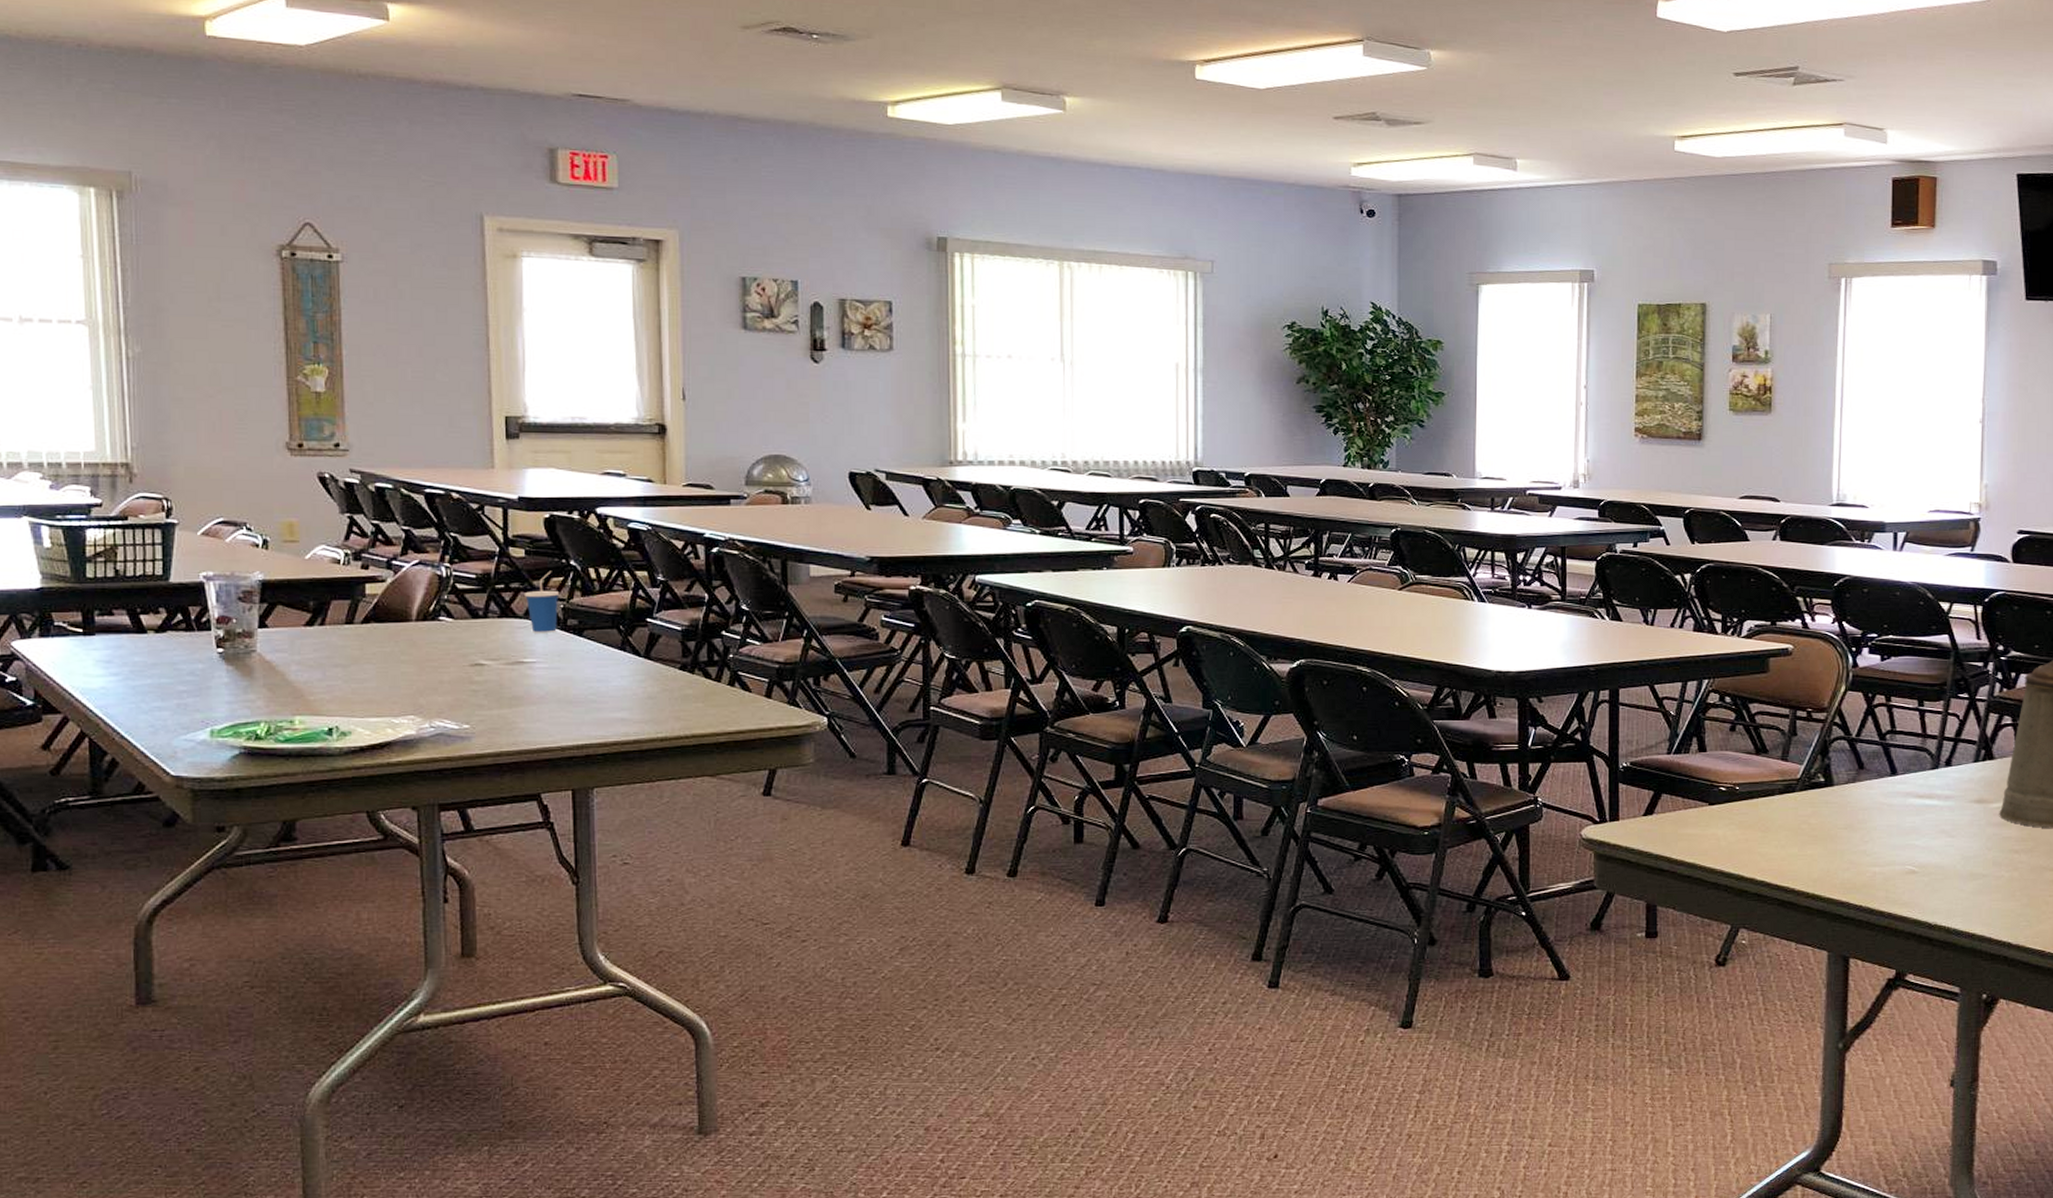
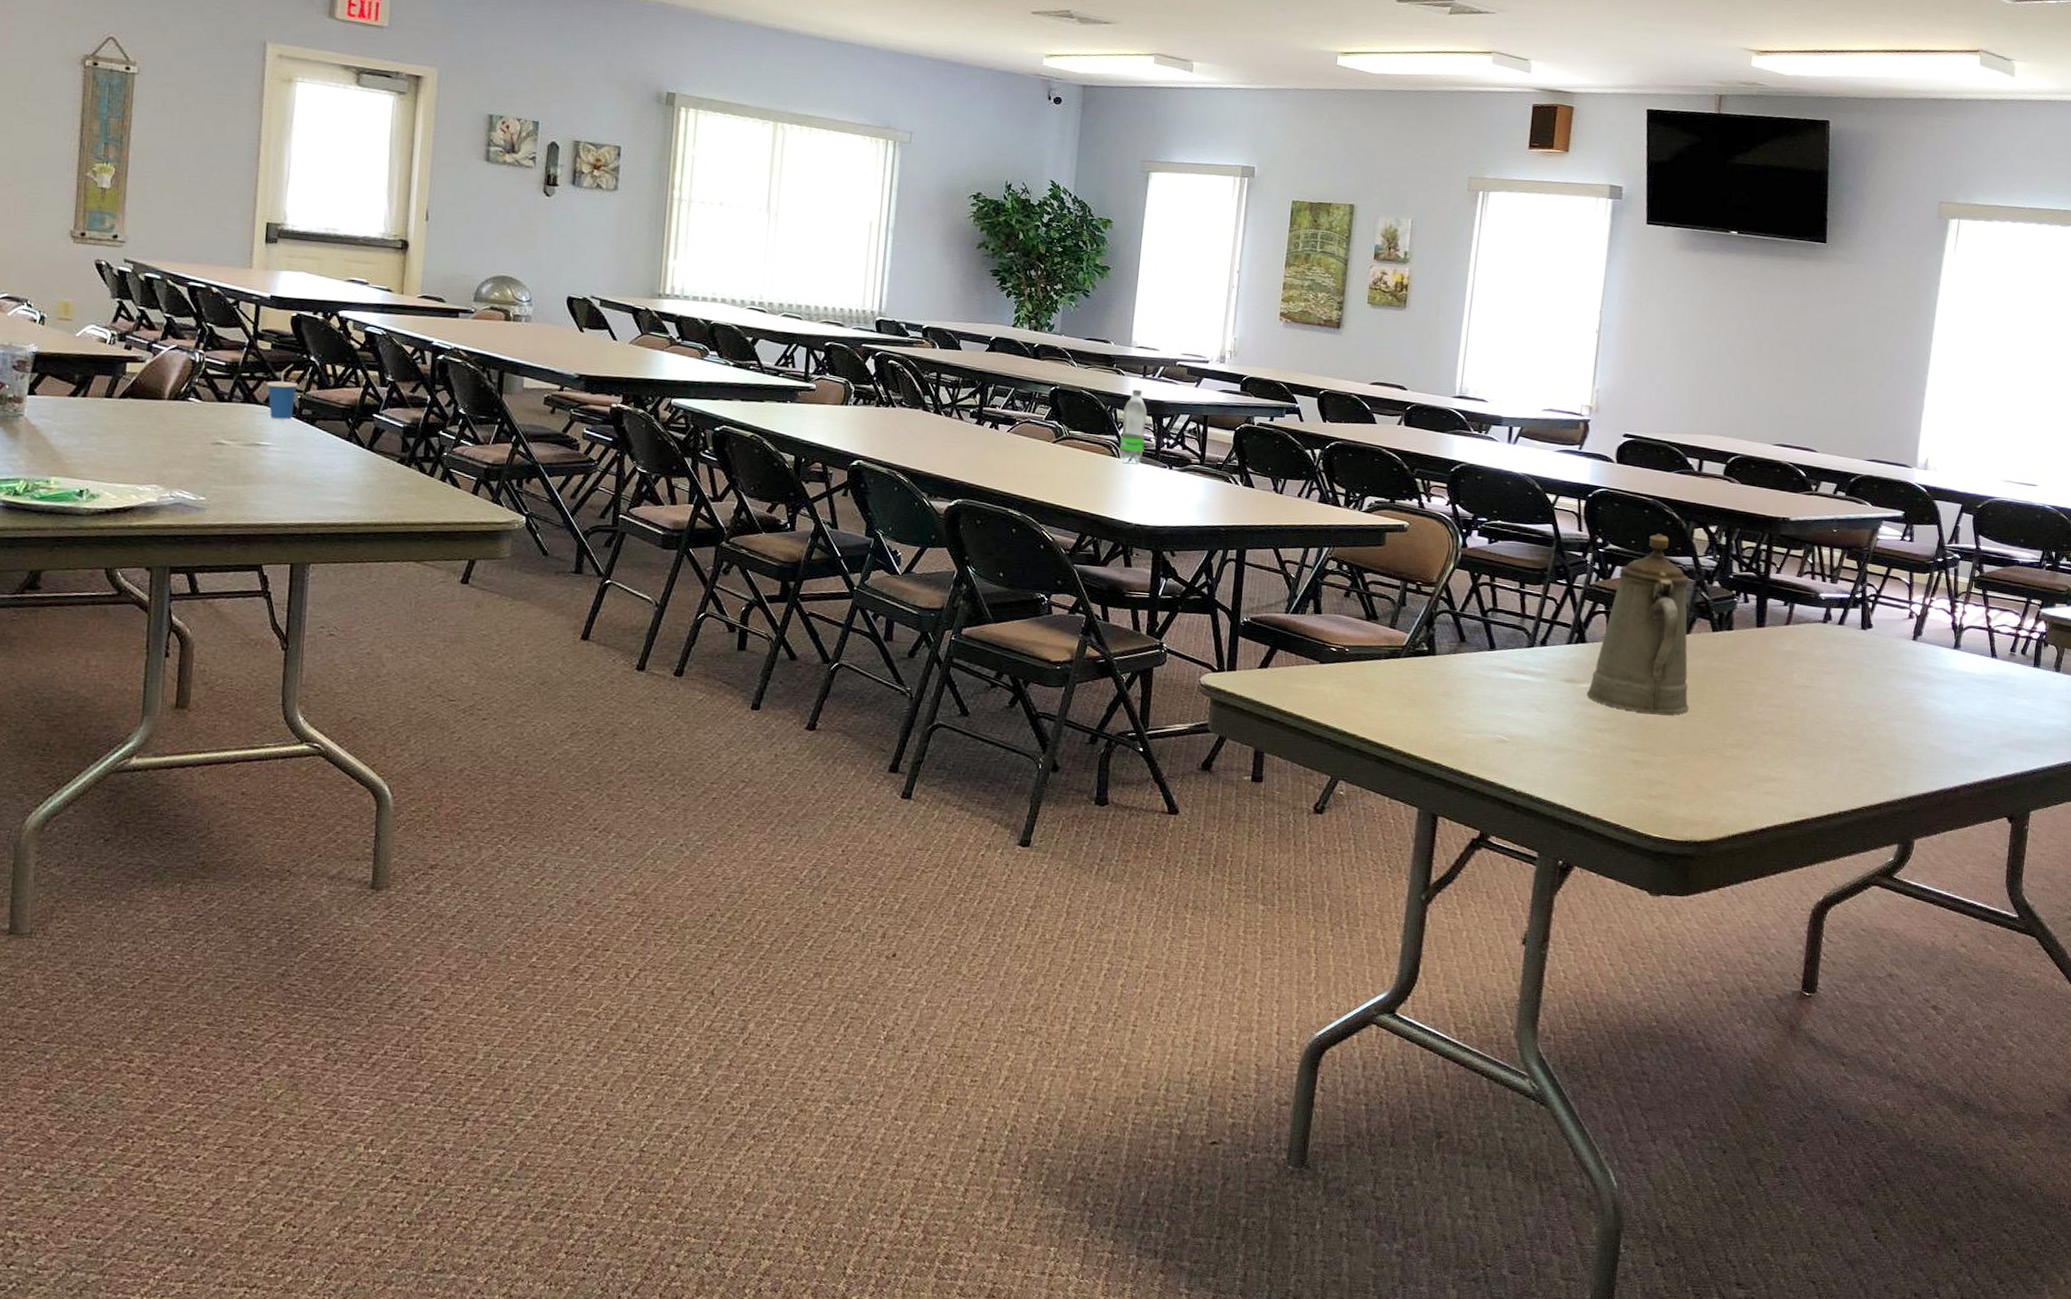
bottle: none [1471,524,1499,606] -> present [1119,389,1148,465]

